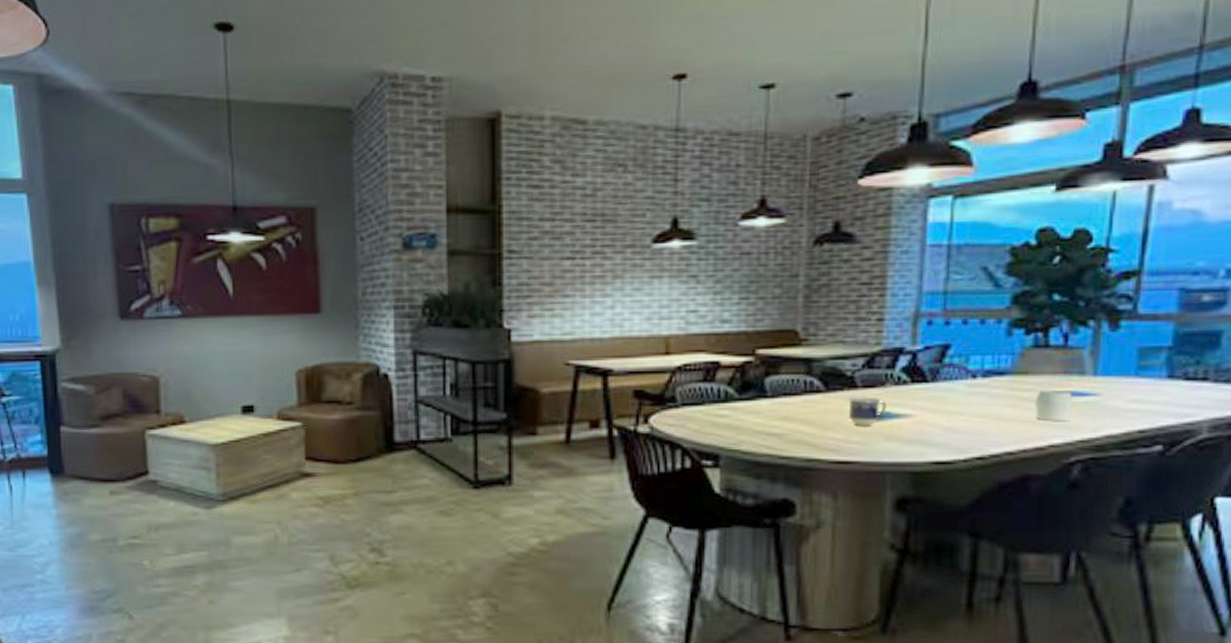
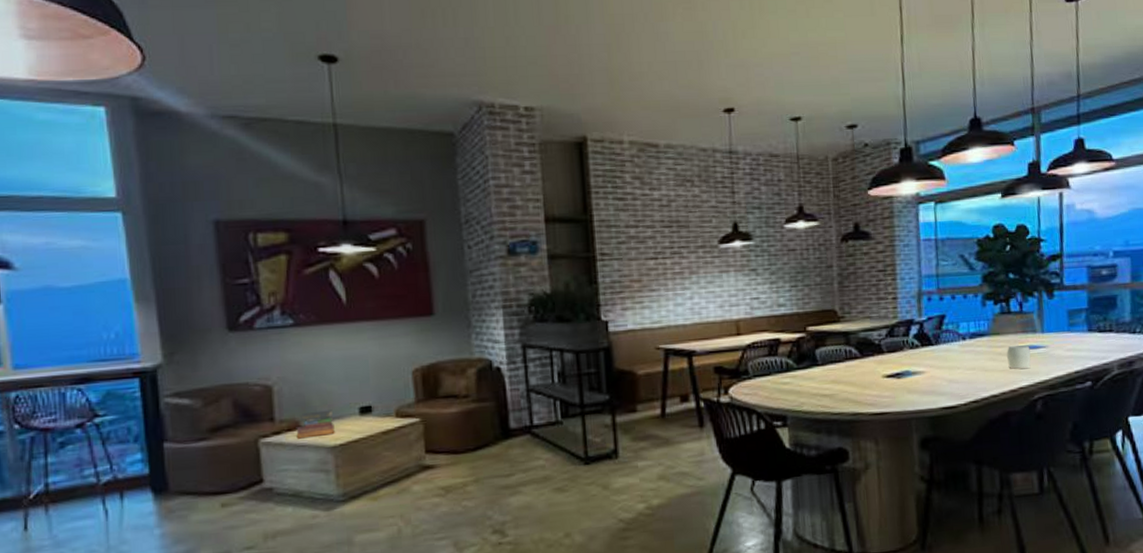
books: none [180,406,217,434] -> present [296,410,335,439]
cup: present [848,397,887,427] -> none [879,359,907,384]

